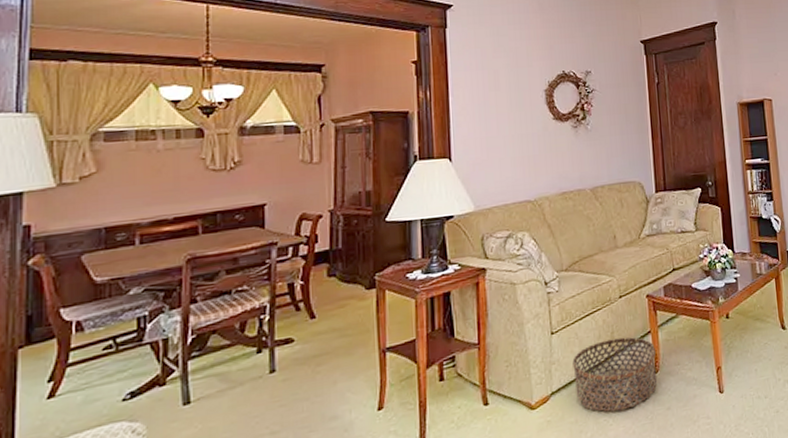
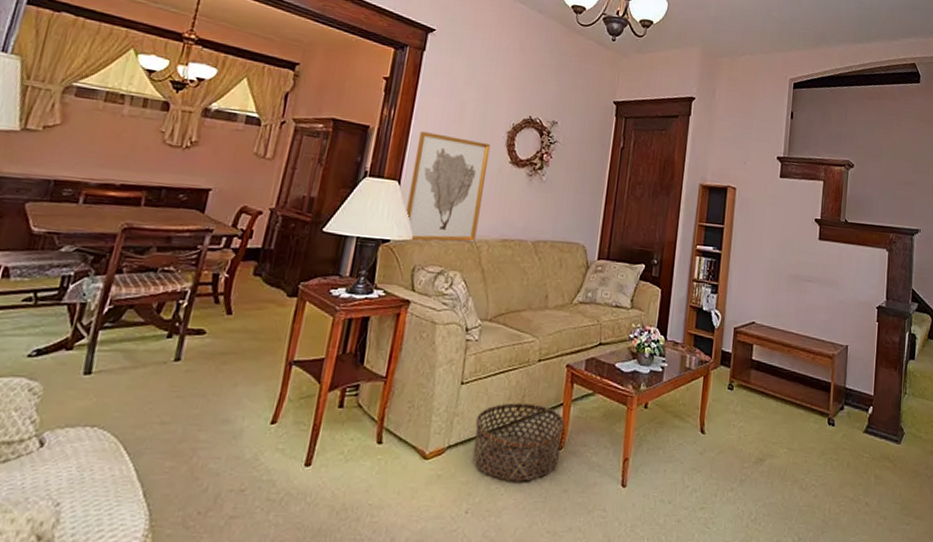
wall art: none [459,105,536,213] -> present [406,131,491,242]

